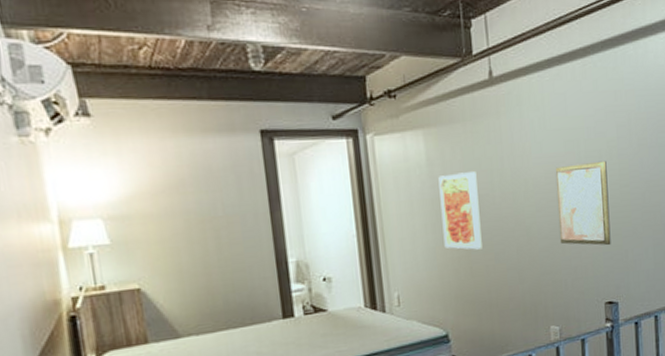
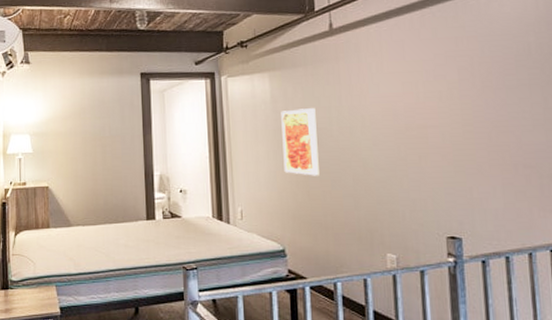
wall art: present [555,160,611,246] -> none [393,101,453,182]

